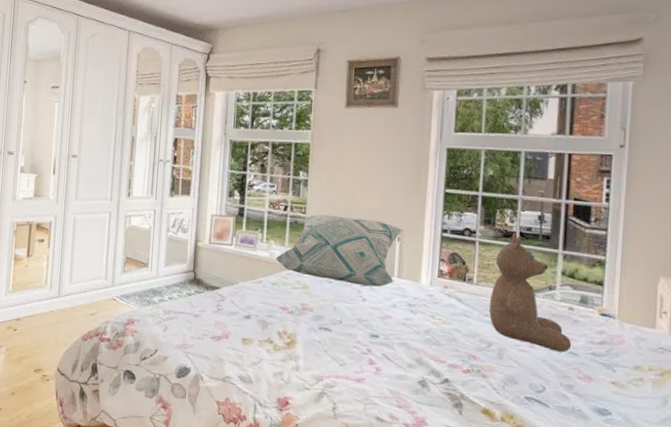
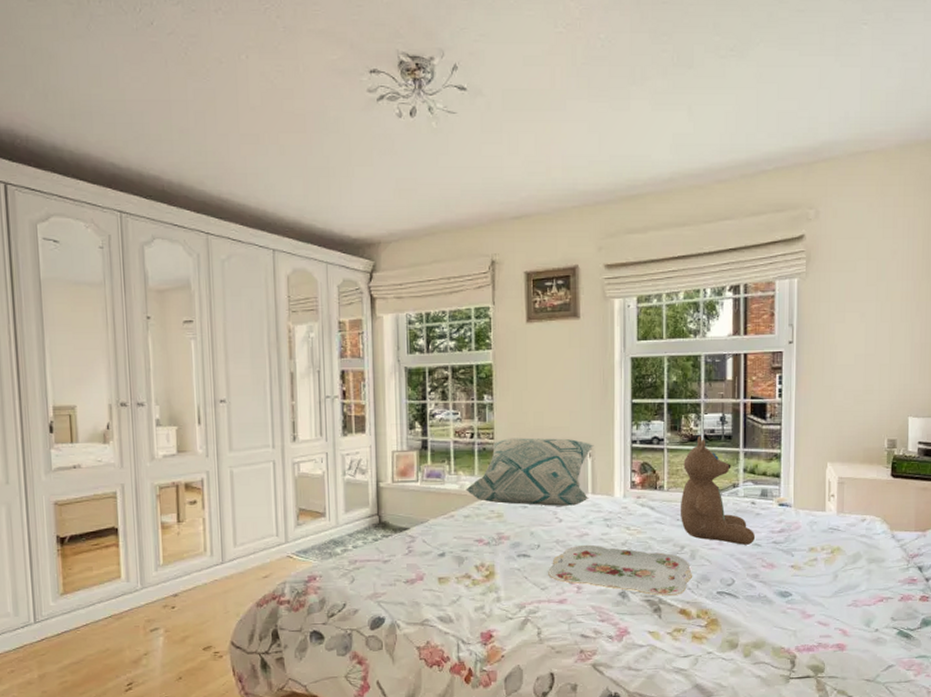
serving tray: none [348,326,500,394] -> present [548,544,693,596]

